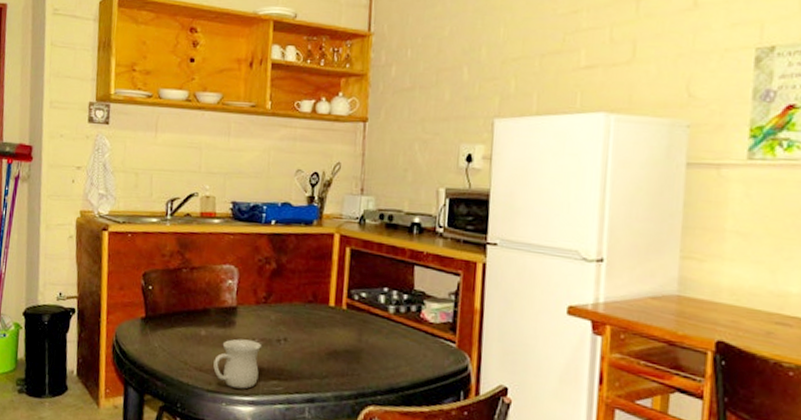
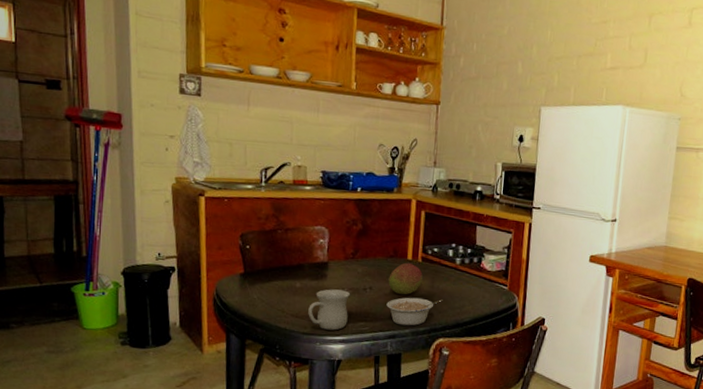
legume: none [304,352,373,389] -> present [386,297,443,326]
fruit: none [306,309,348,350] -> present [388,262,423,295]

